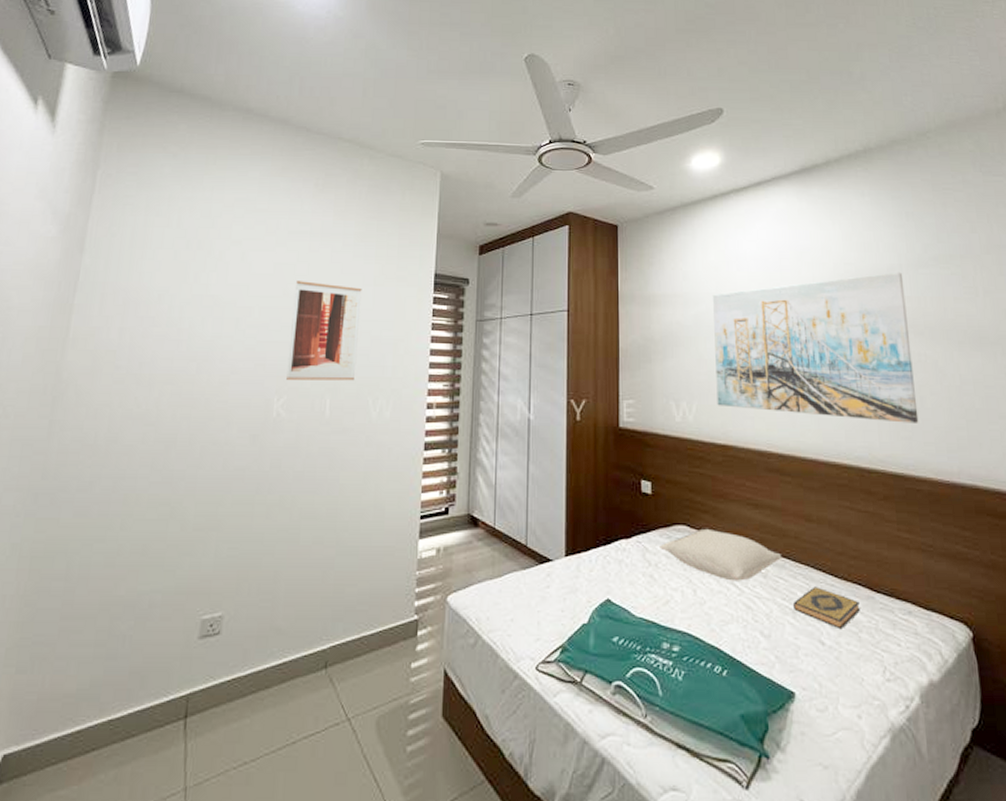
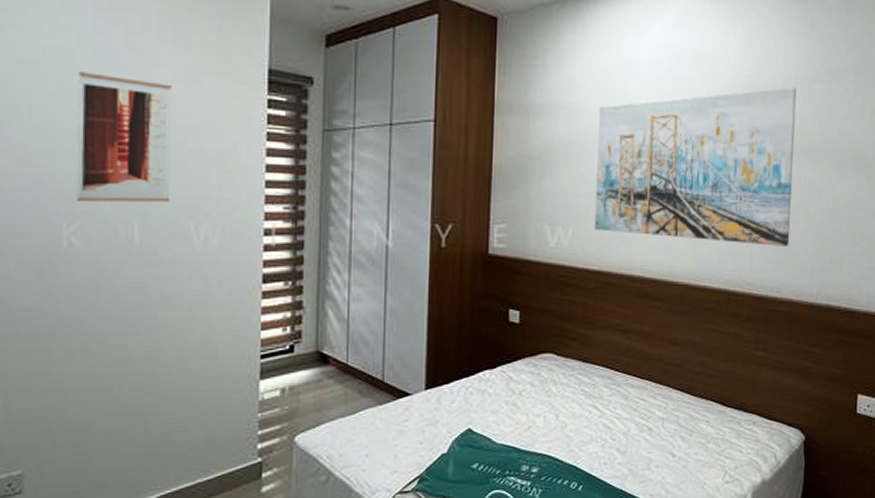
pillow: present [660,528,782,581] -> none [525,355,645,405]
hardback book: present [792,587,860,630] -> none [649,405,711,442]

